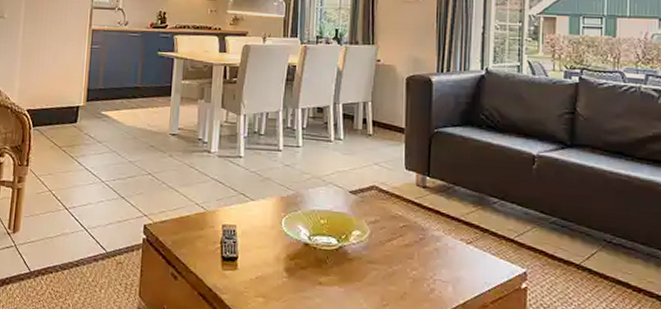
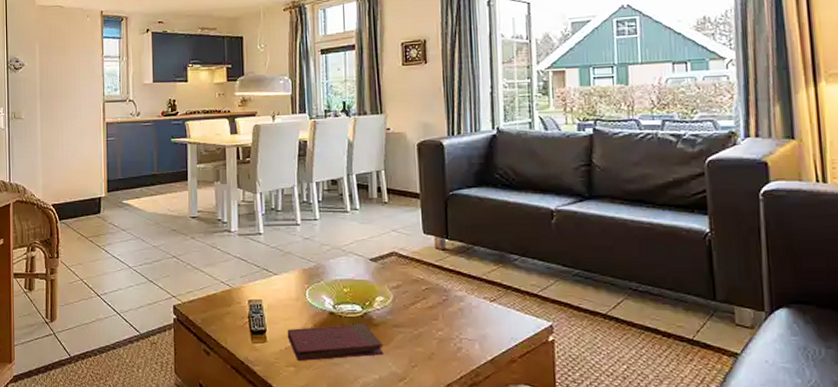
book: none [259,257,357,293] -> present [287,323,384,362]

